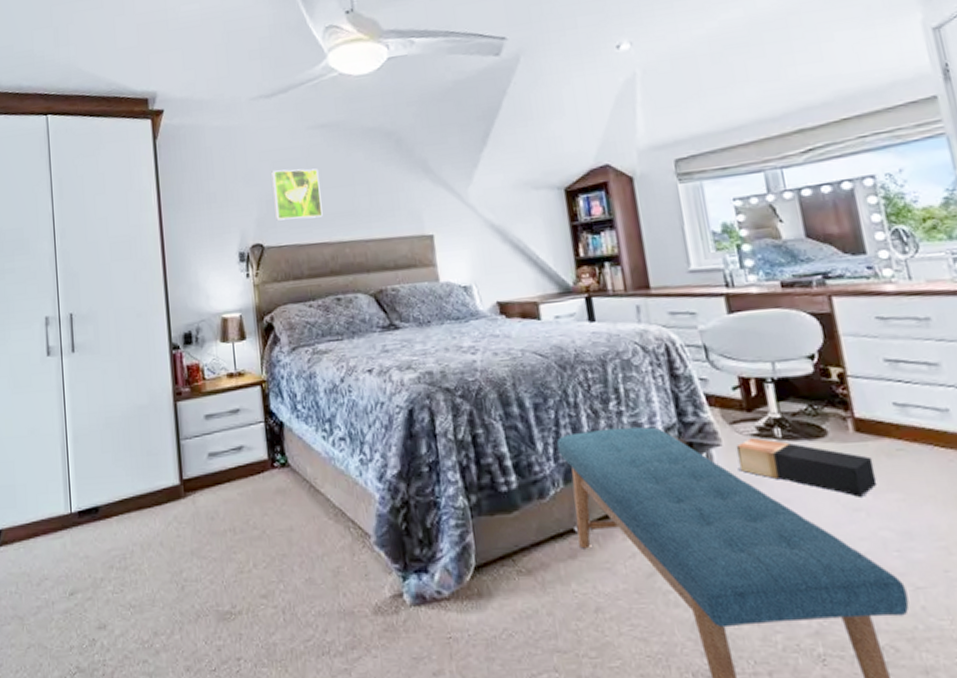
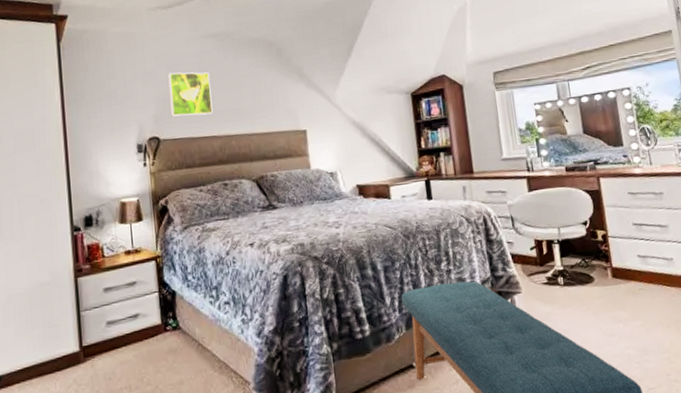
cardboard box: present [736,437,878,497] -> none [532,285,626,326]

